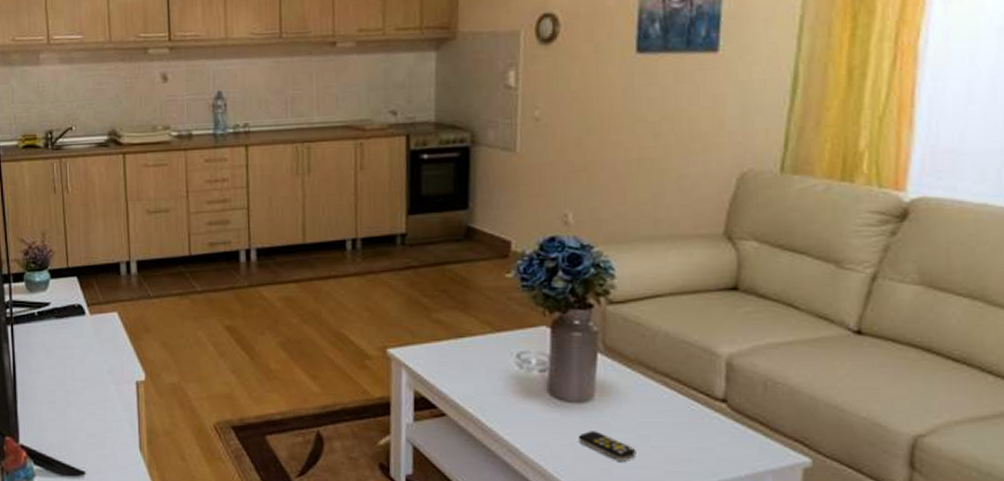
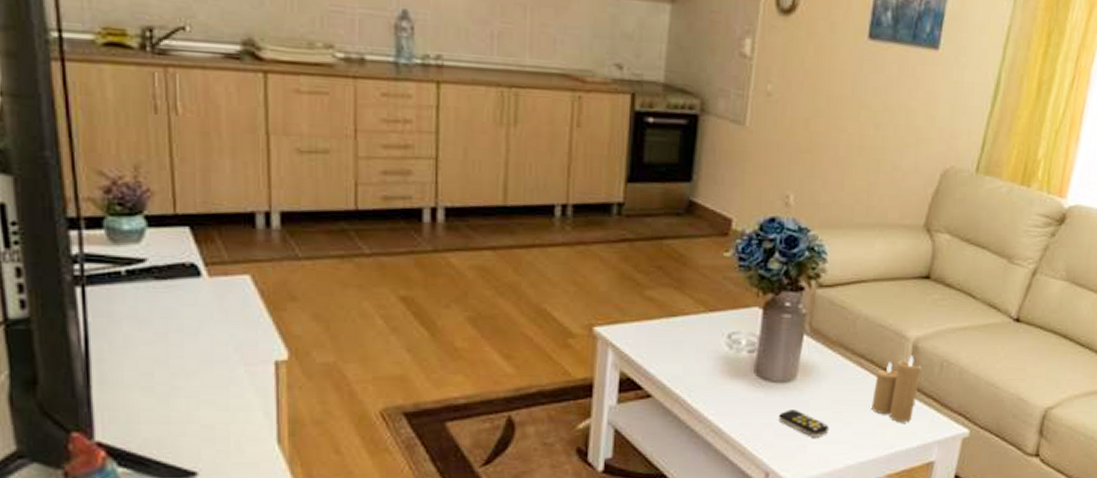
candle: none [684,374,741,447] -> present [872,355,922,422]

